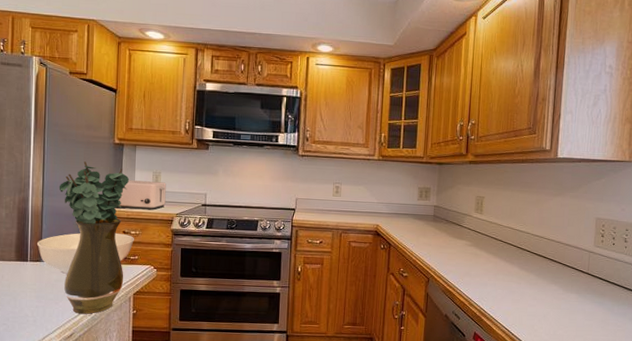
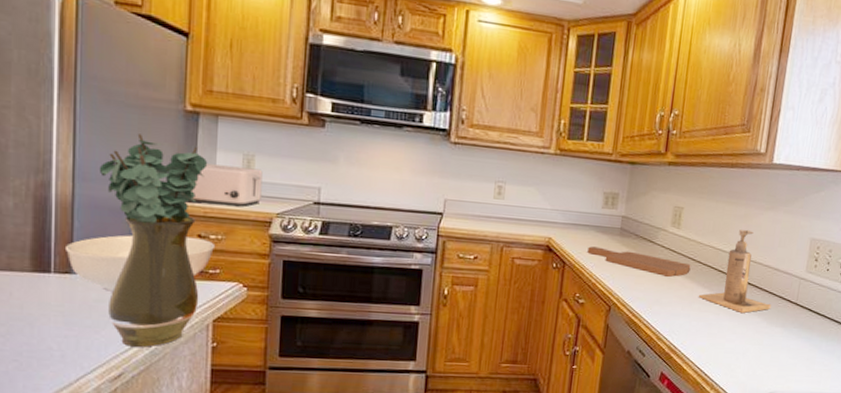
cutting board: none [408,231,494,254] -> present [587,246,691,278]
soap dispenser: none [501,212,566,282] -> present [698,229,771,313]

